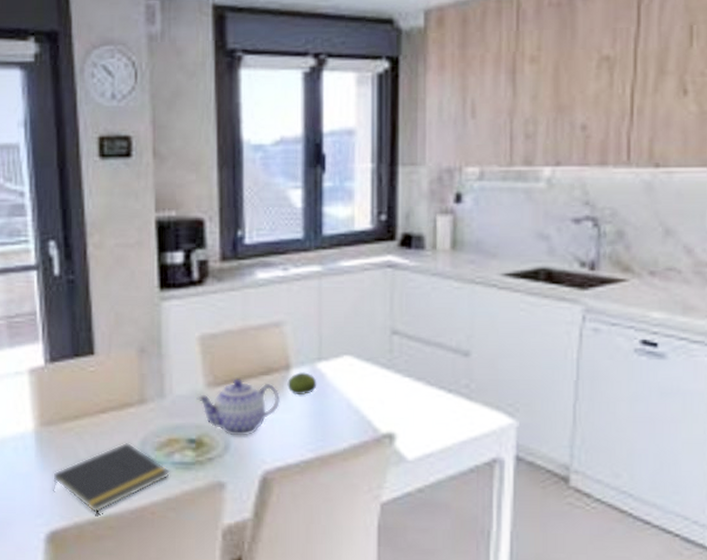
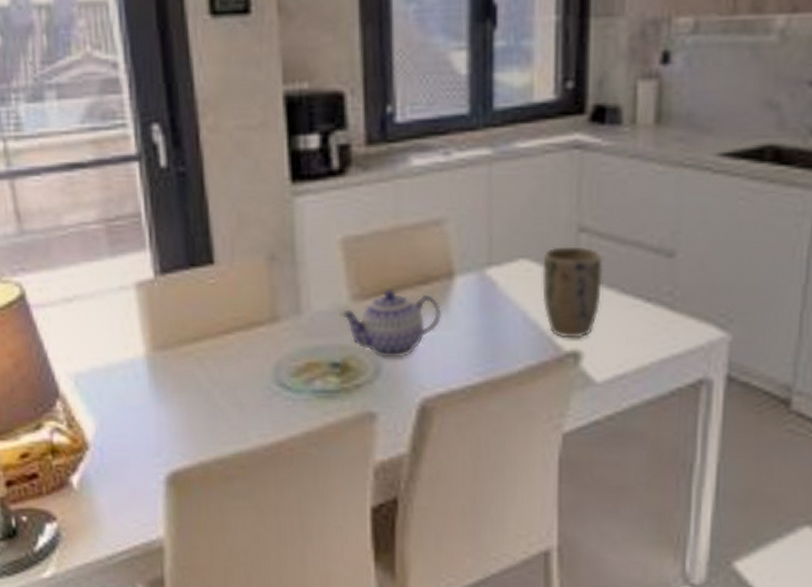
notepad: present [53,442,170,513] -> none [171,367,310,450]
fruit: present [287,372,317,396] -> none [450,280,487,309]
plant pot: none [363,346,411,422] -> present [542,246,602,339]

